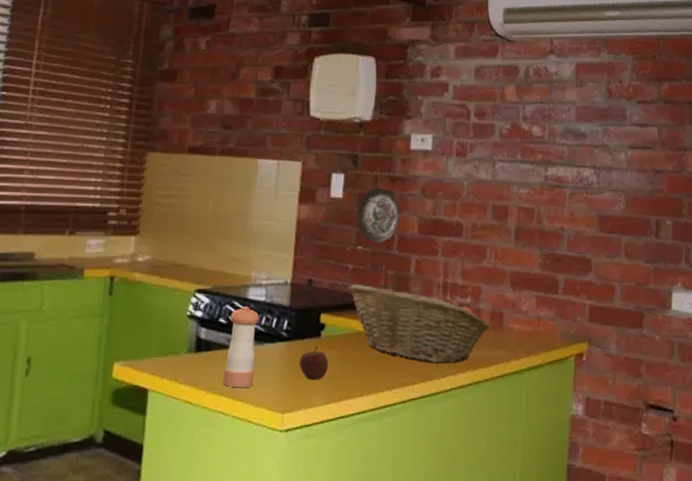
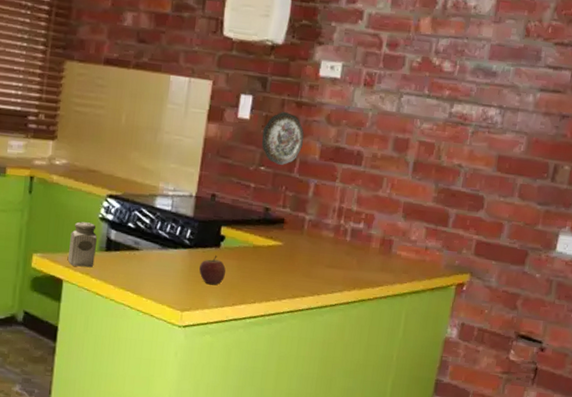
salt shaker: none [154,322,186,373] -> present [68,221,98,268]
pepper shaker: present [223,306,260,388] -> none [130,214,165,287]
fruit basket: present [347,284,491,363] -> none [248,201,380,282]

